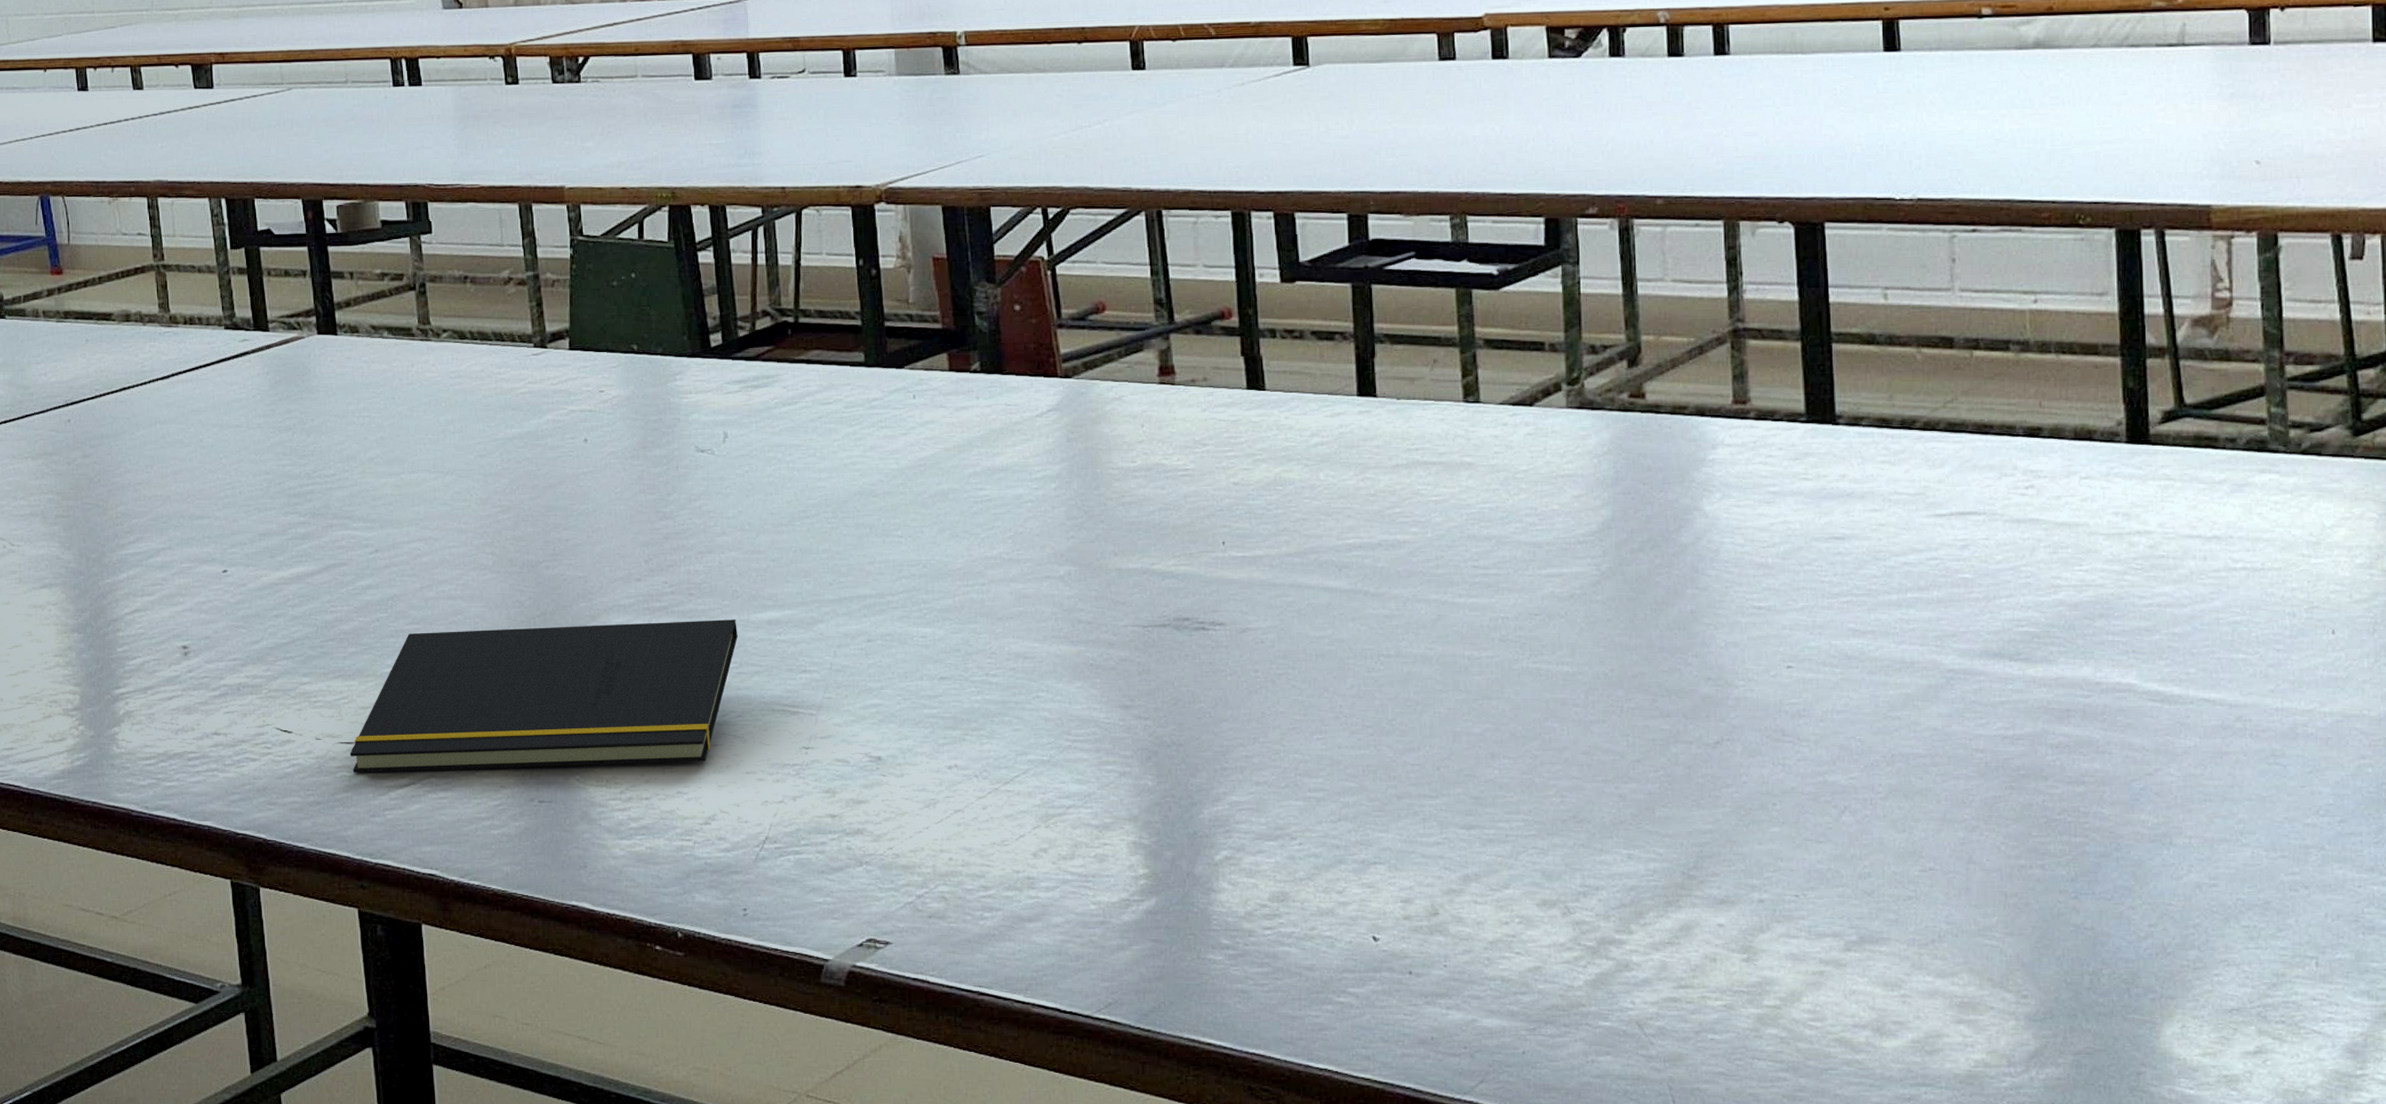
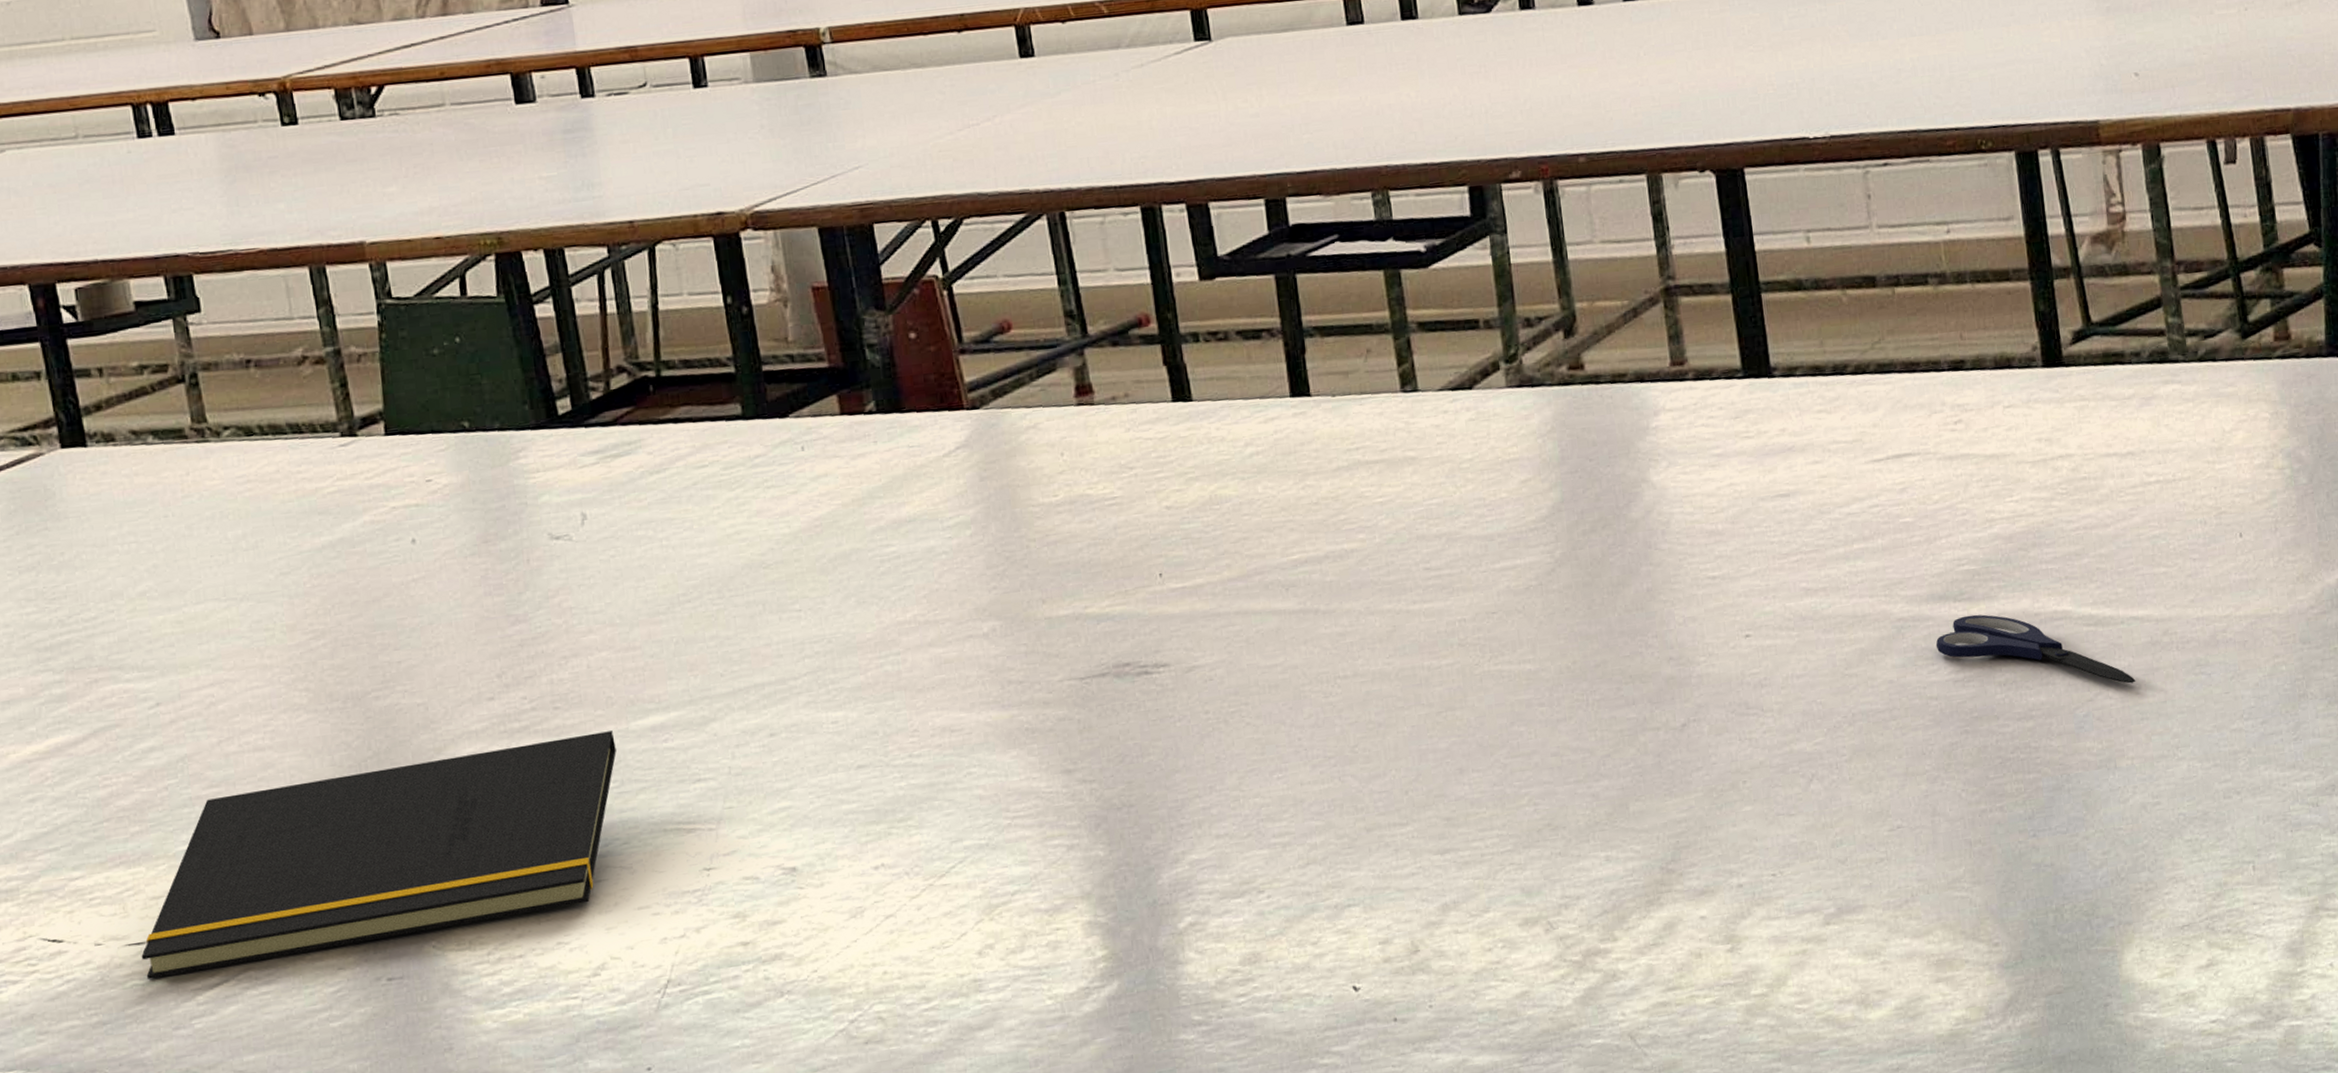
scissors: none [1986,675,2202,764] -> present [1935,614,2136,684]

